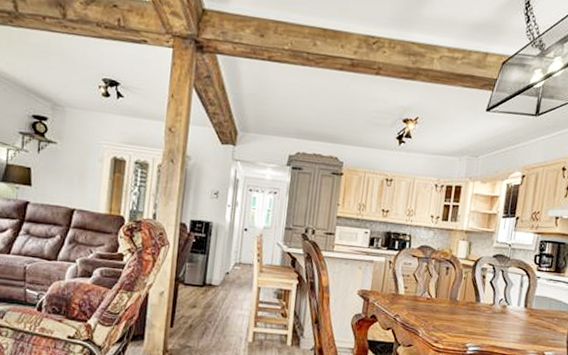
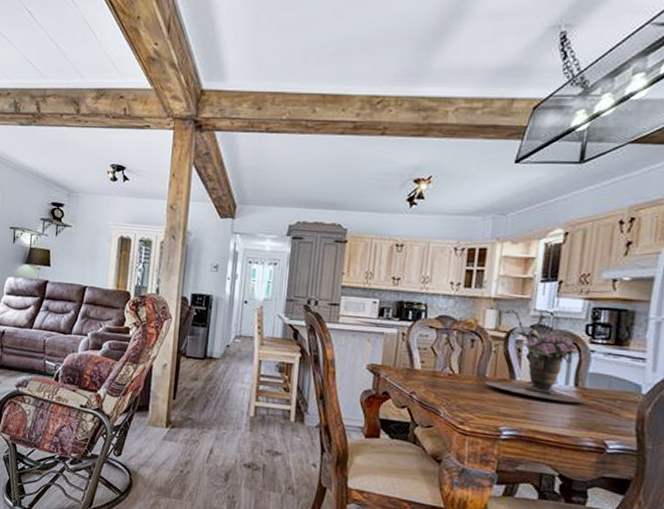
flower arrangement: none [455,240,530,322] -> present [484,308,583,403]

